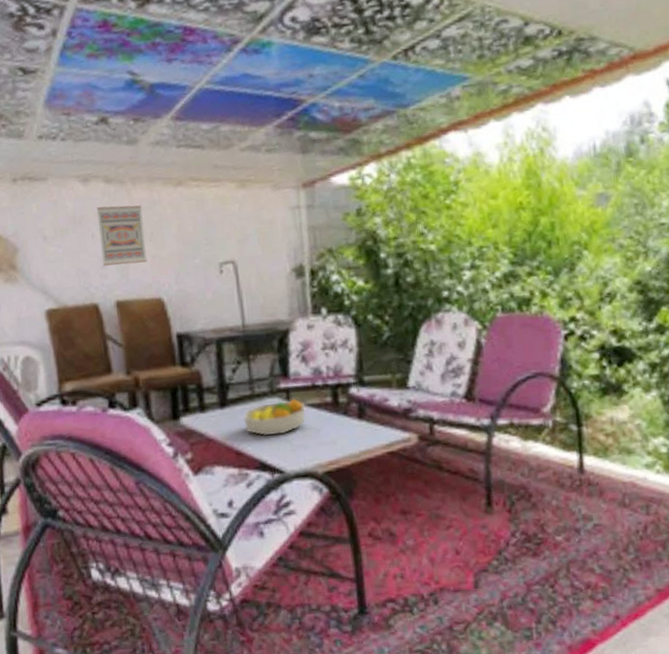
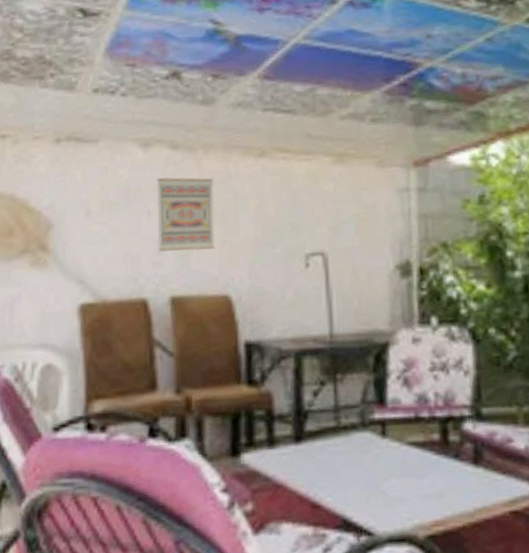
fruit bowl: present [243,398,306,436] -> none [324,433,406,484]

